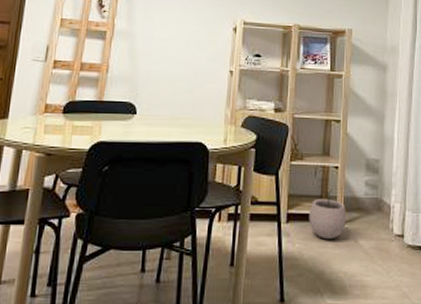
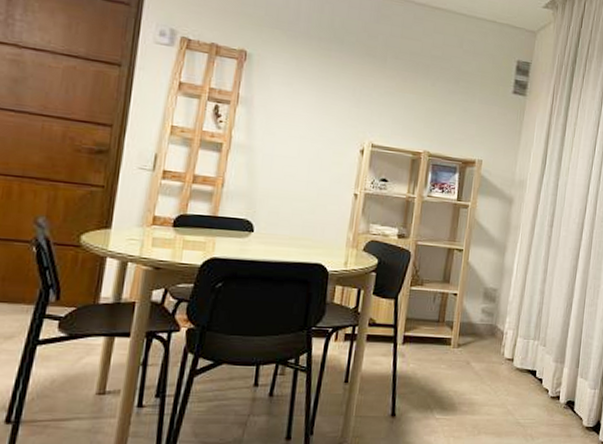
plant pot: present [308,190,346,240] -> none [424,315,461,361]

